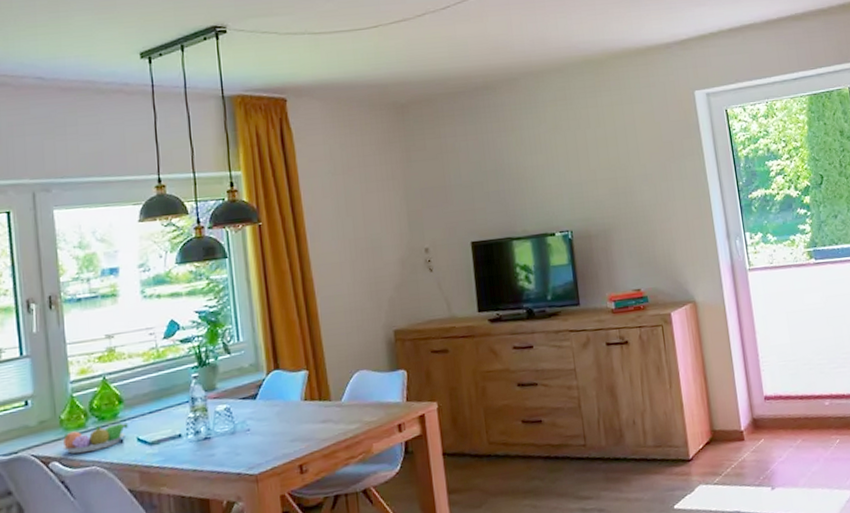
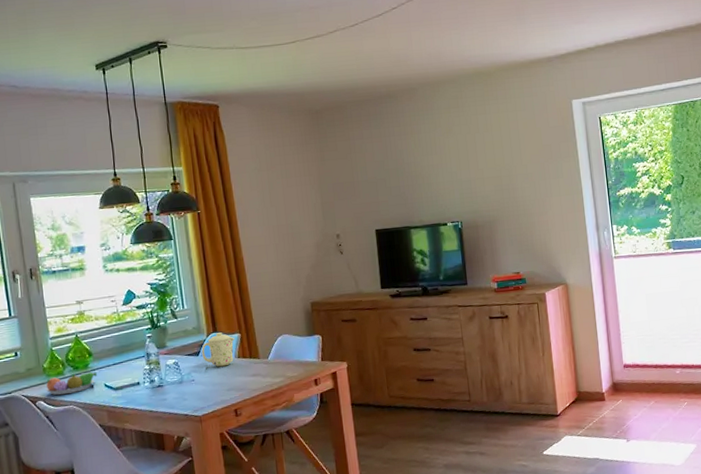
mug: none [260,369,302,413] -> present [201,332,235,367]

